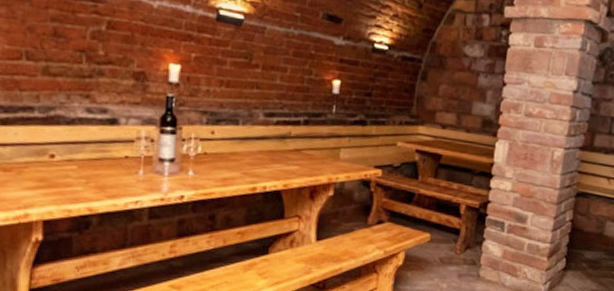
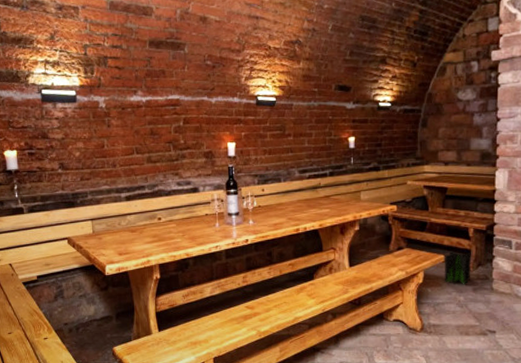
decorative plant: none [427,229,460,270] -> present [444,251,471,285]

